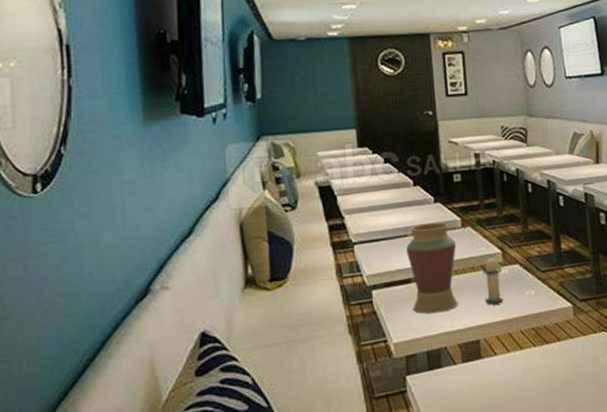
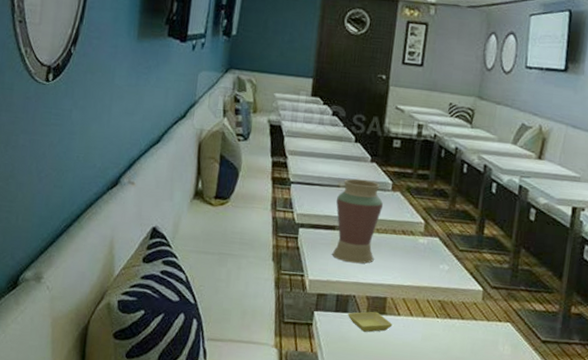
saucer: none [443,357,491,383] -> present [348,311,393,332]
candle: present [482,255,504,306] -> none [399,223,422,270]

